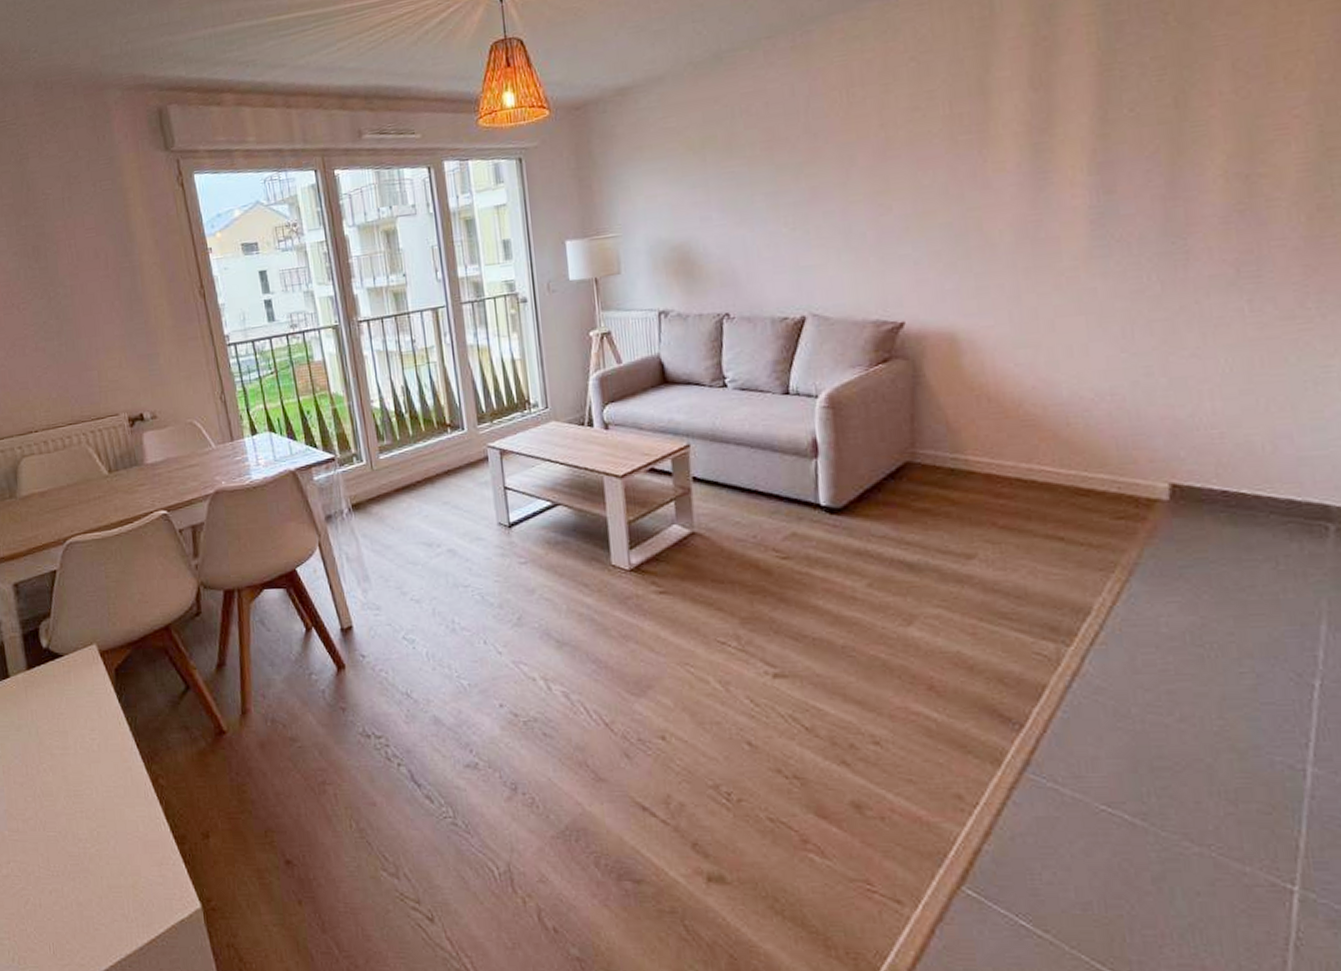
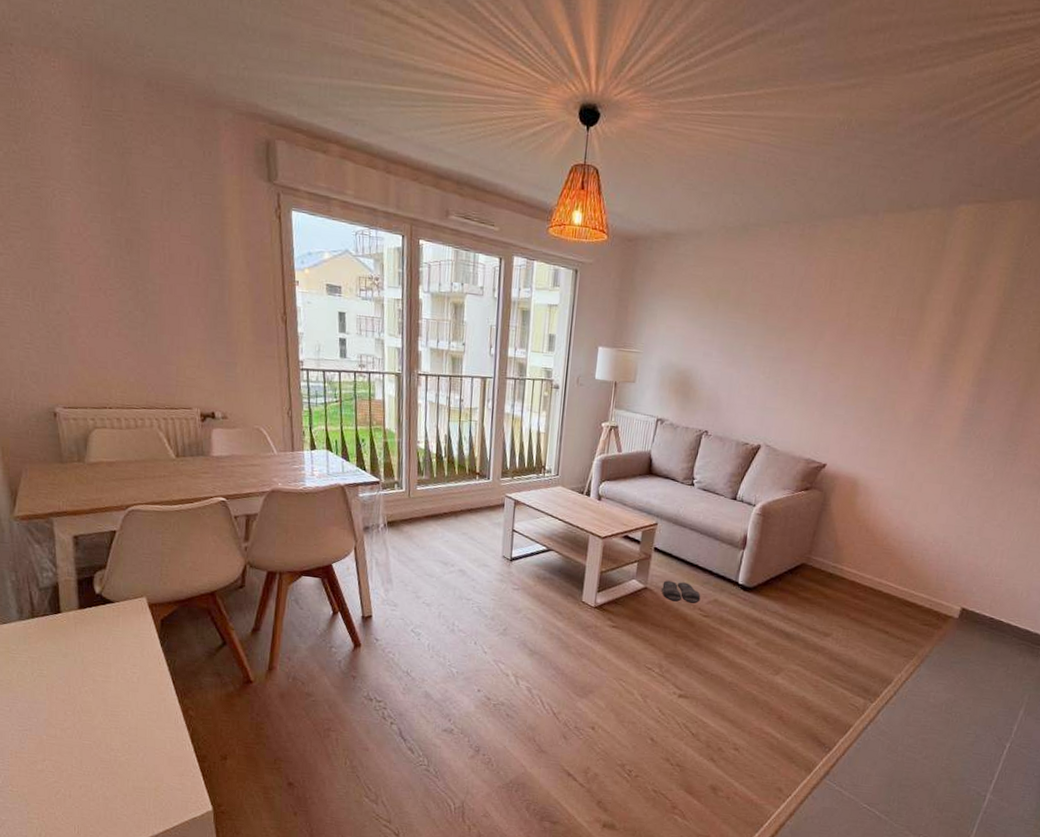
slippers: none [714,516,772,545] -> present [661,580,701,603]

